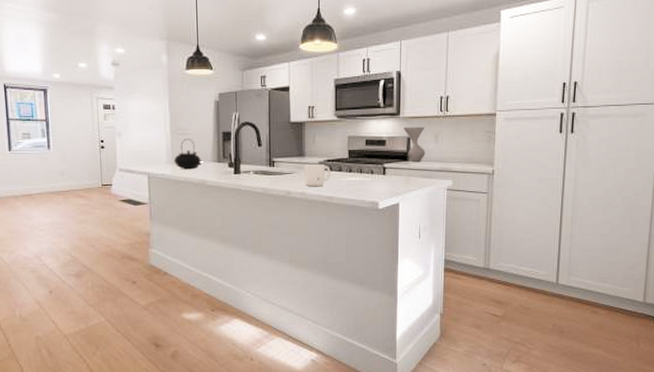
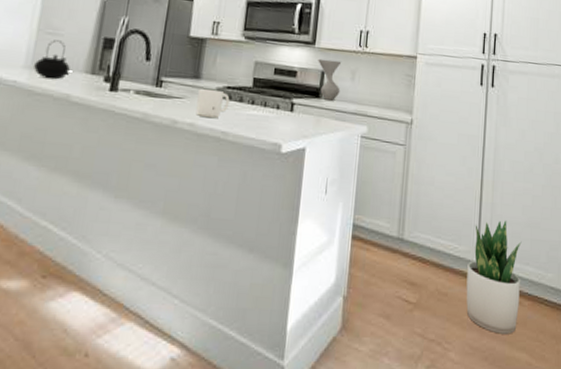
planter: none [546,248,600,336] -> present [466,220,522,334]

